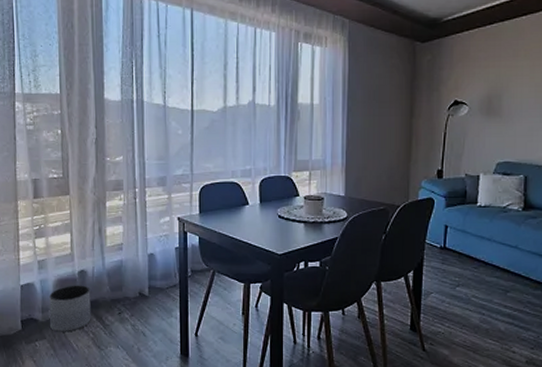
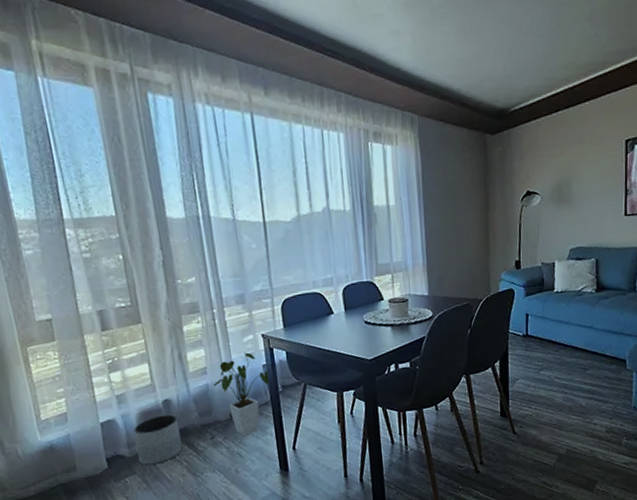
house plant: none [128,232,182,316] -> present [214,351,271,436]

